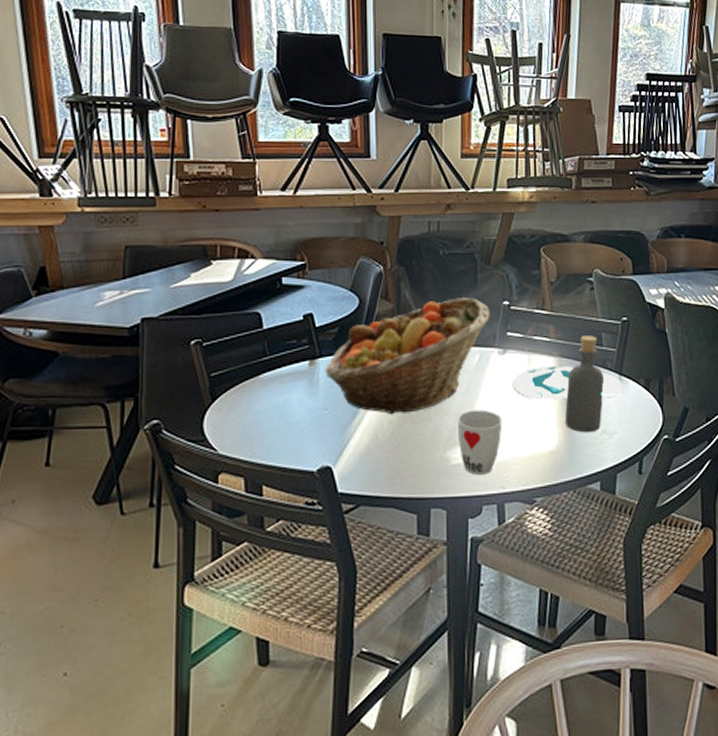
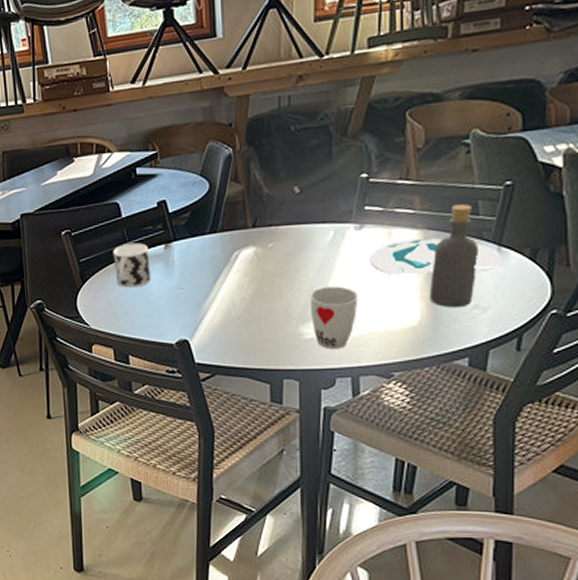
cup: none [250,357,293,407] -> present [113,243,151,288]
fruit basket: present [325,298,490,415] -> none [179,173,346,293]

